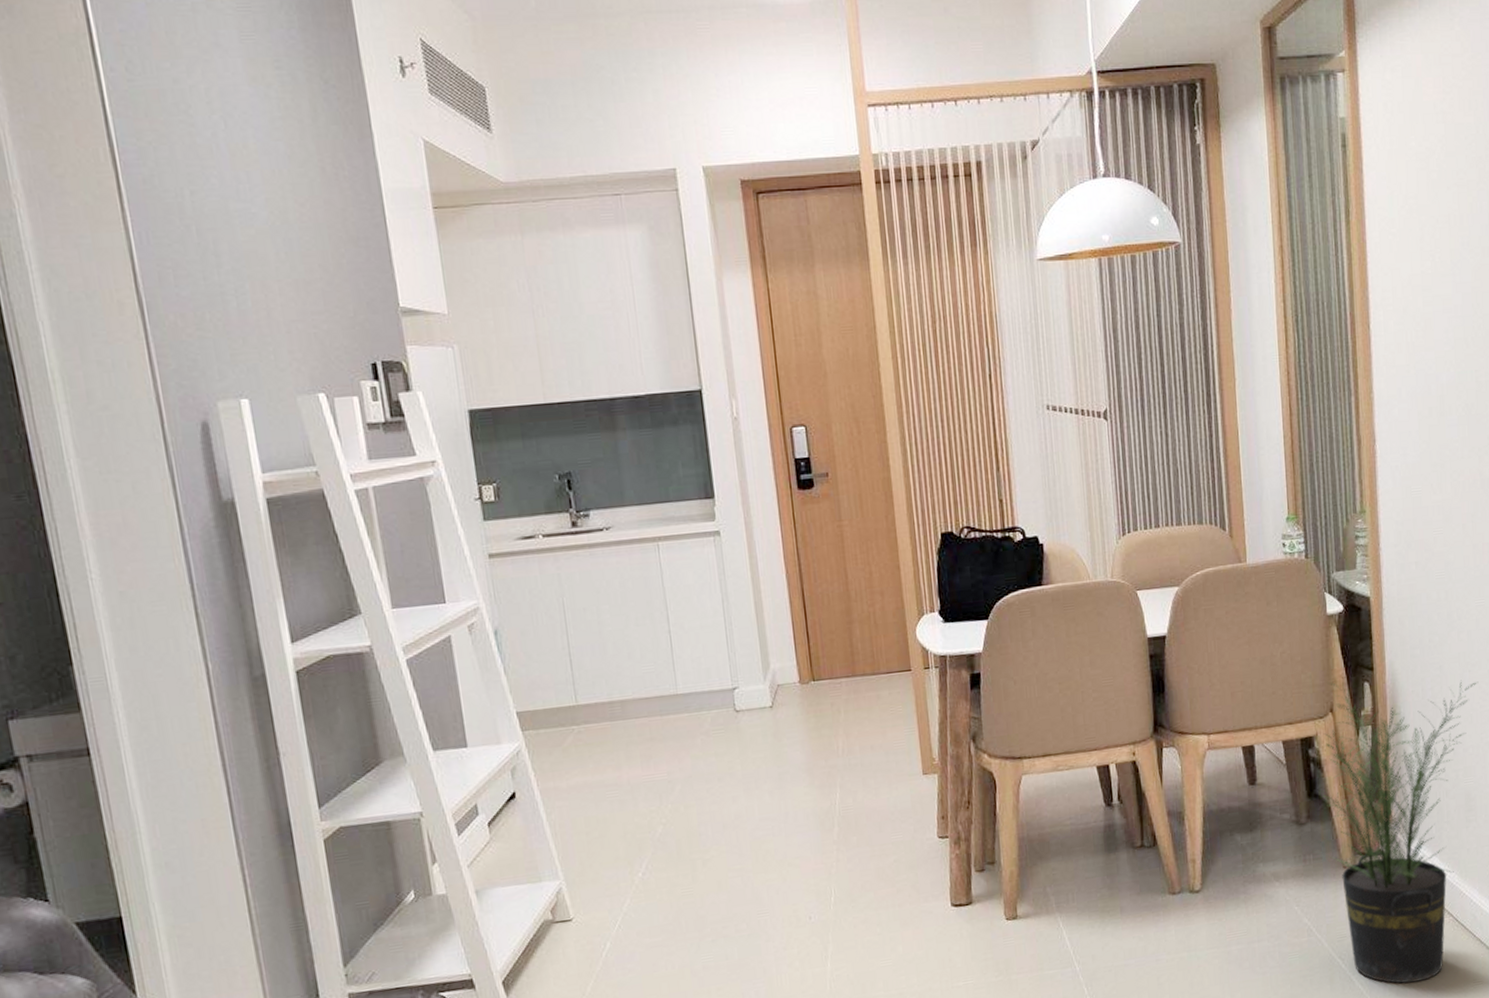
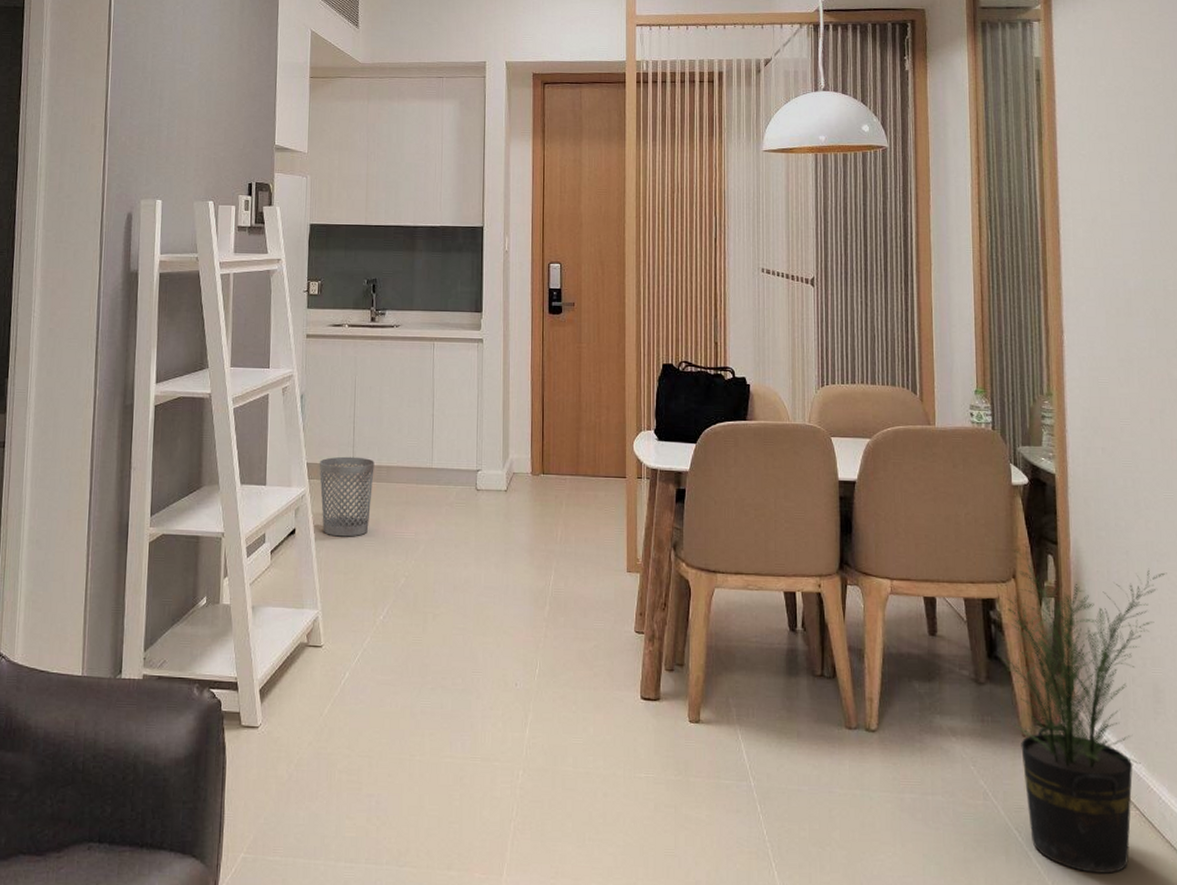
wastebasket: none [532,695,609,793] -> present [319,456,375,537]

